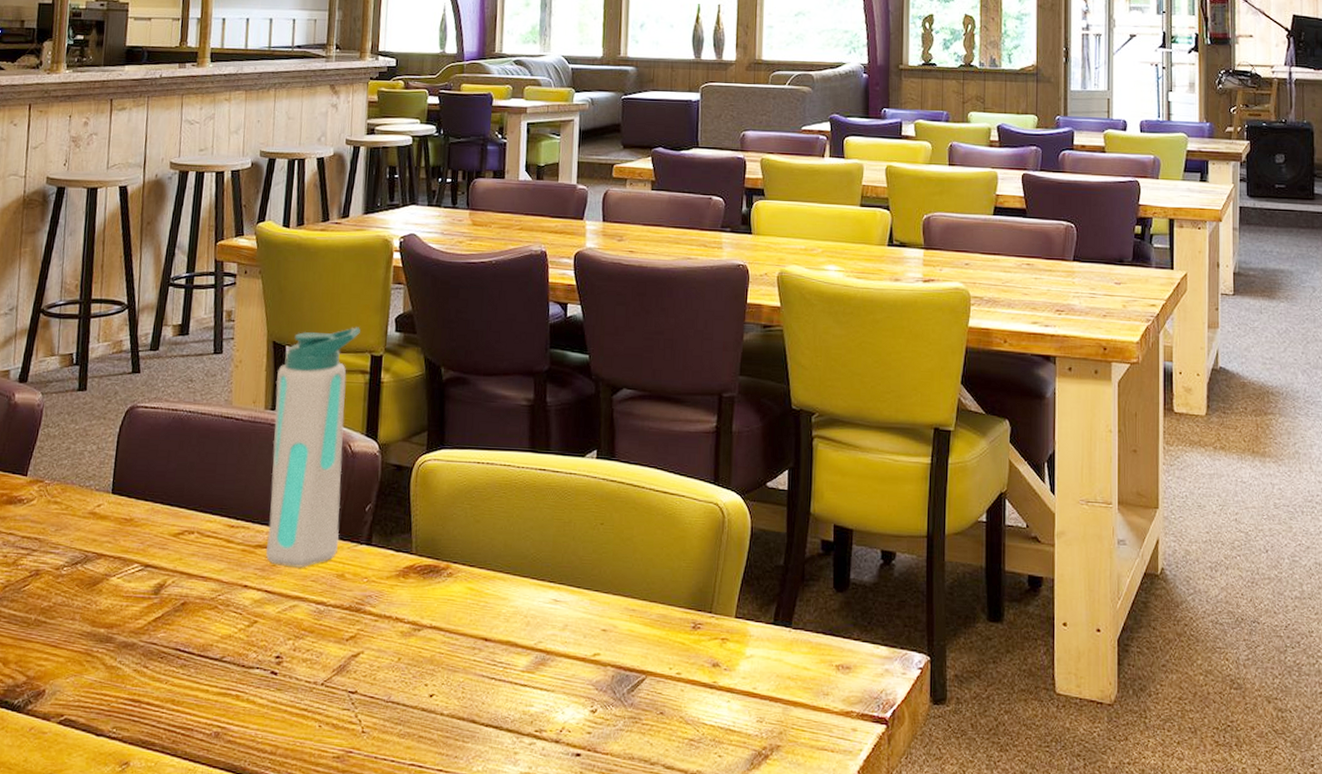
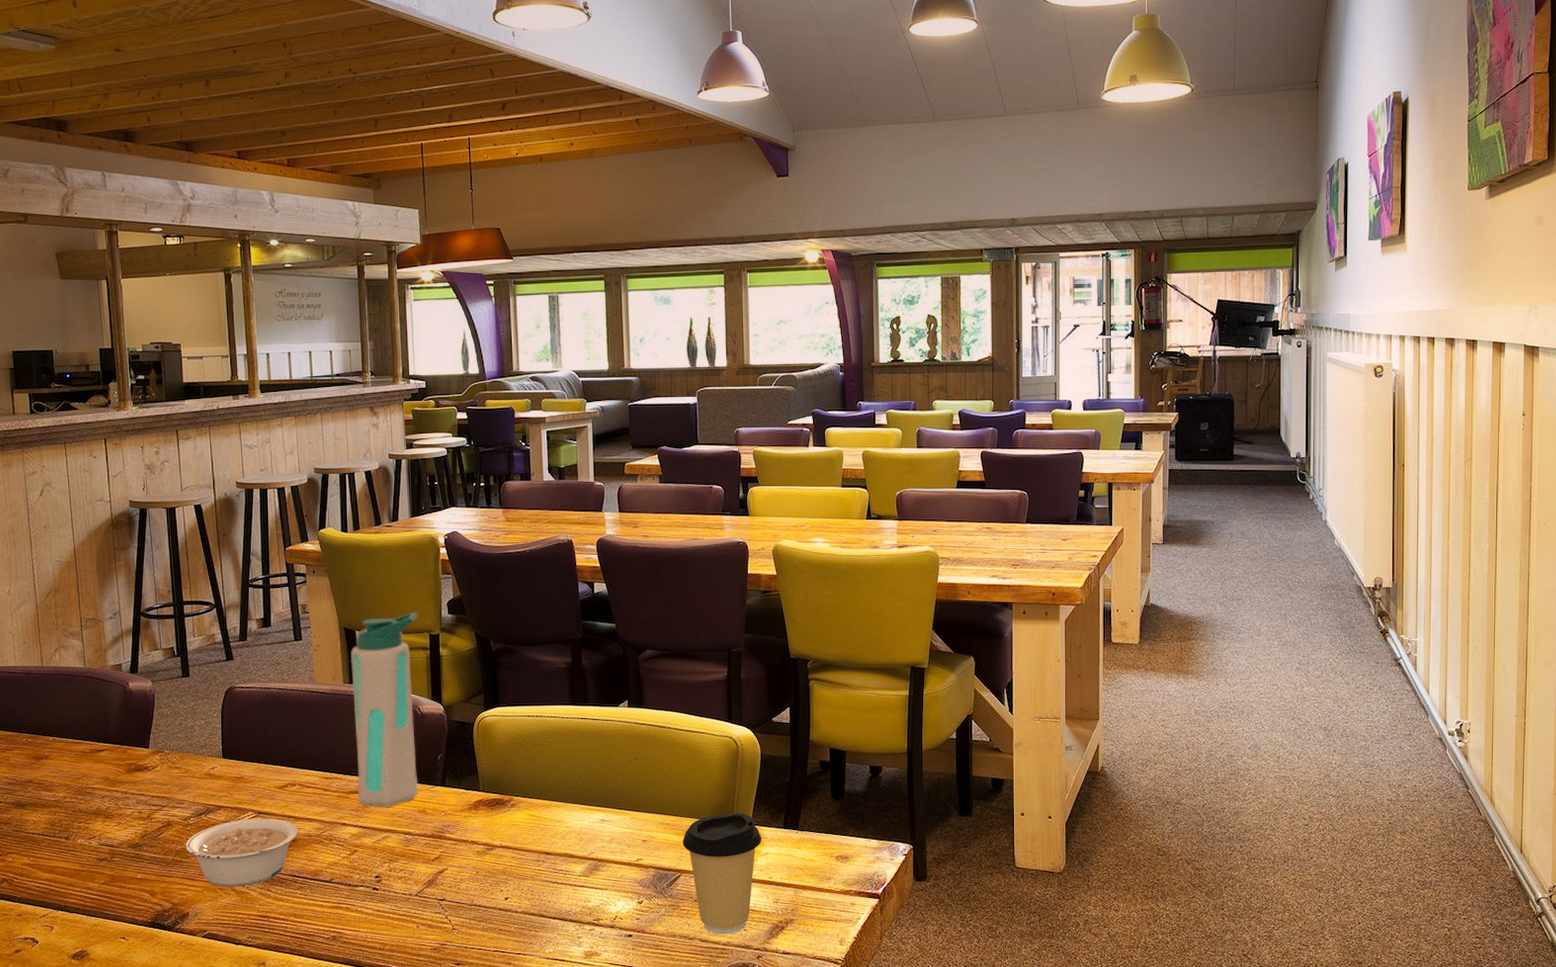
legume: none [52,572,190,660] -> present [185,818,298,887]
coffee cup: none [650,600,747,761] -> present [682,812,762,935]

